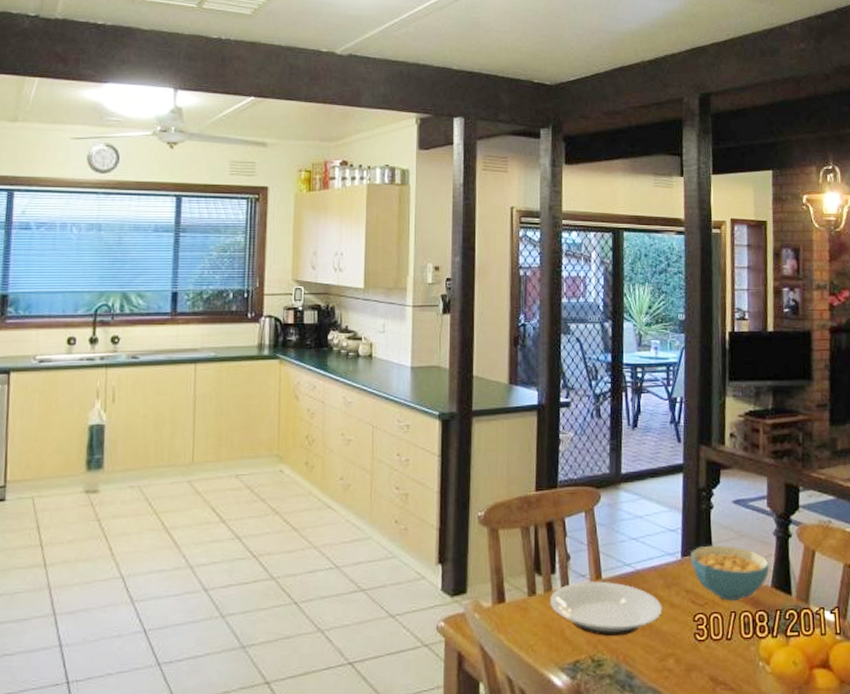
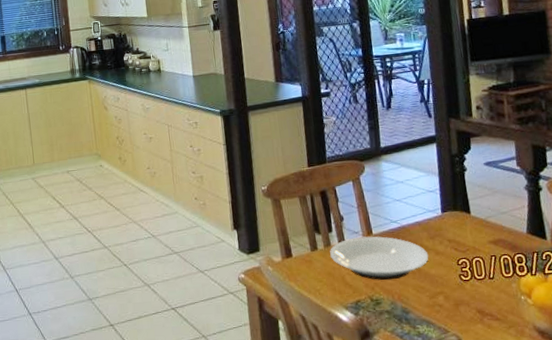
cereal bowl: present [691,544,770,602] -> none [449,201,524,247]

